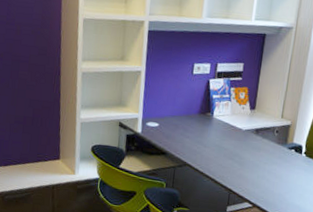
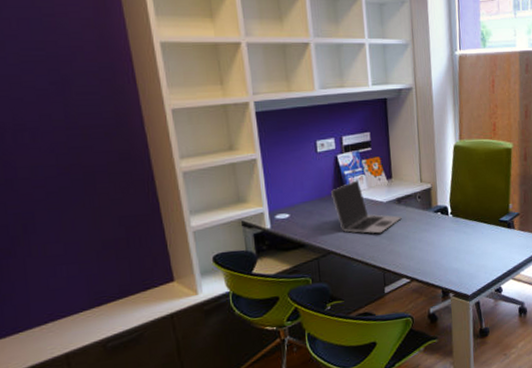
laptop: none [197,105,257,158] -> present [331,180,402,234]

